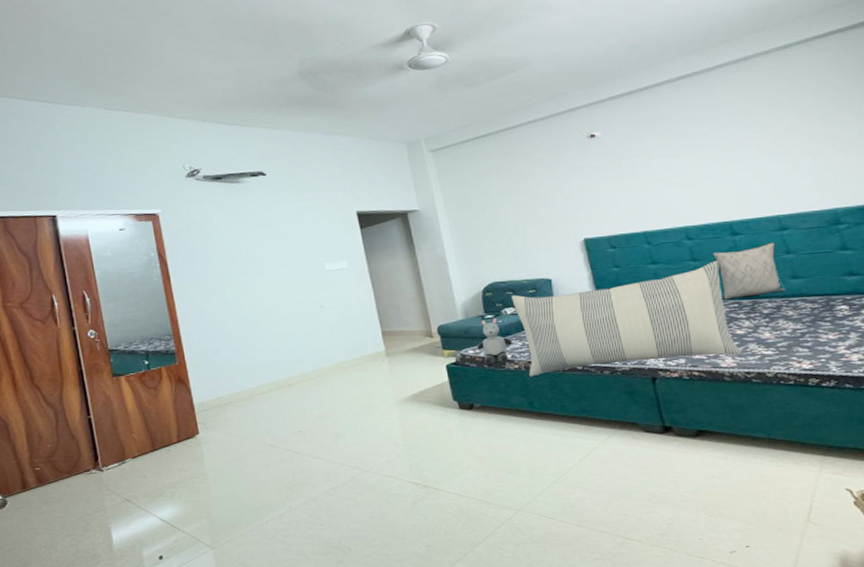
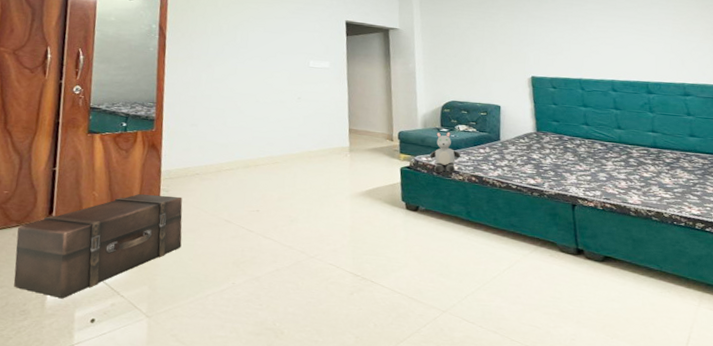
suitcase: none [69,427,230,541] -> present [13,194,183,299]
pillow: present [511,261,742,377] -> none [465,112,646,195]
pillow: present [713,242,786,300] -> none [631,104,684,147]

